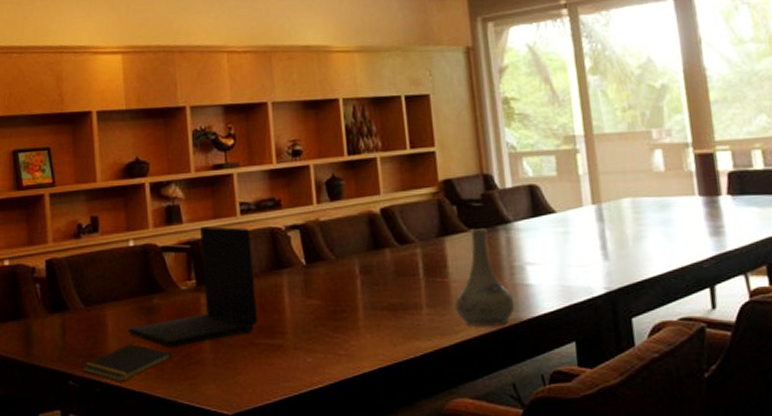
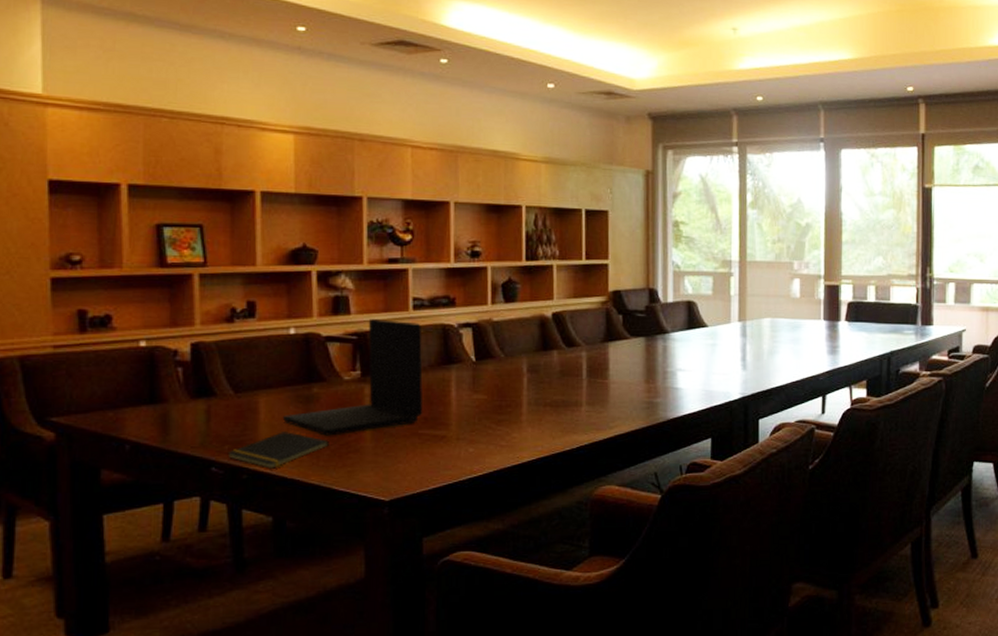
vase: present [454,229,515,326] -> none [611,337,664,423]

